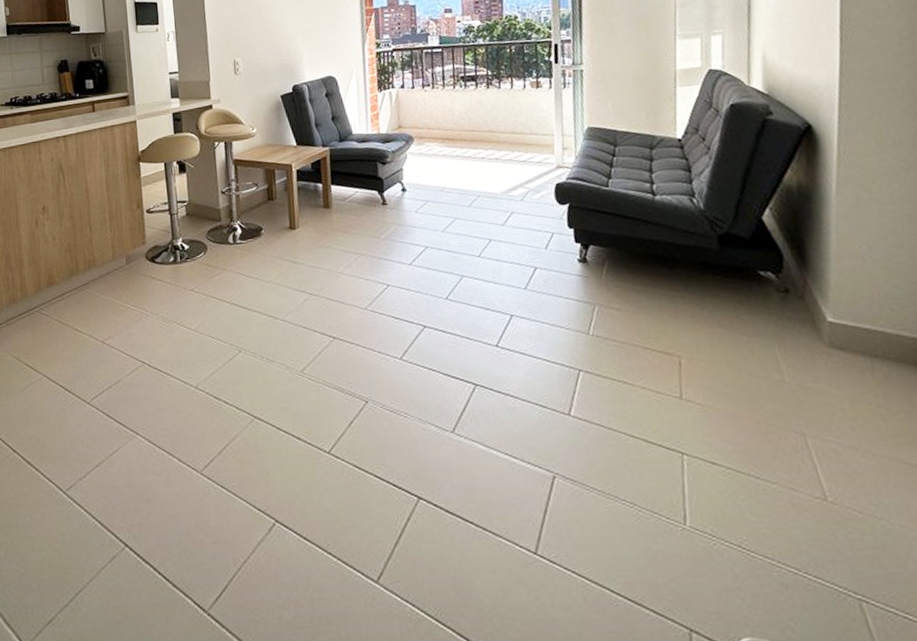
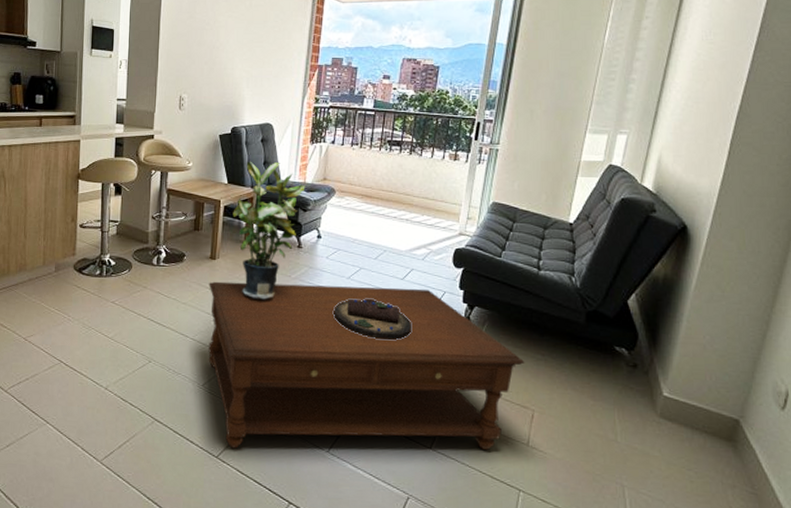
coffee table: none [292,232,659,441] -> present [208,281,525,450]
potted plant: none [306,116,381,268] -> present [233,161,306,300]
decorative bowl: none [432,251,524,296] -> present [334,298,412,341]

